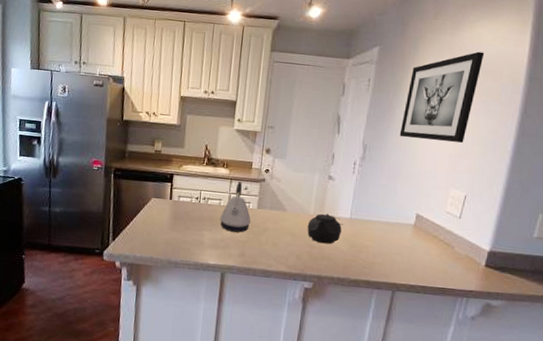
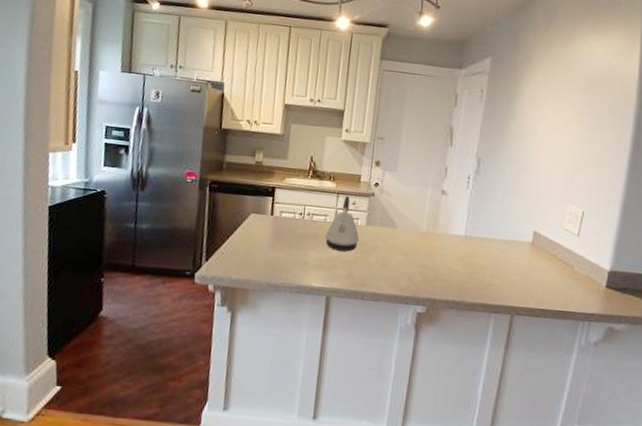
teapot: present [307,213,343,244] -> none [419,230,458,264]
wall art: present [399,51,485,143] -> none [514,64,596,157]

